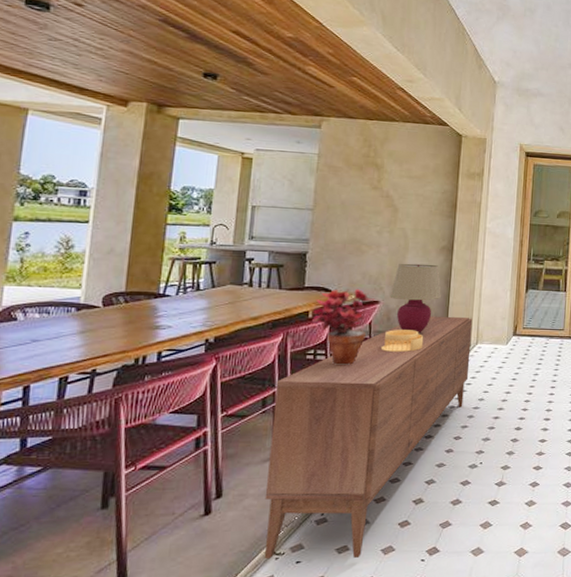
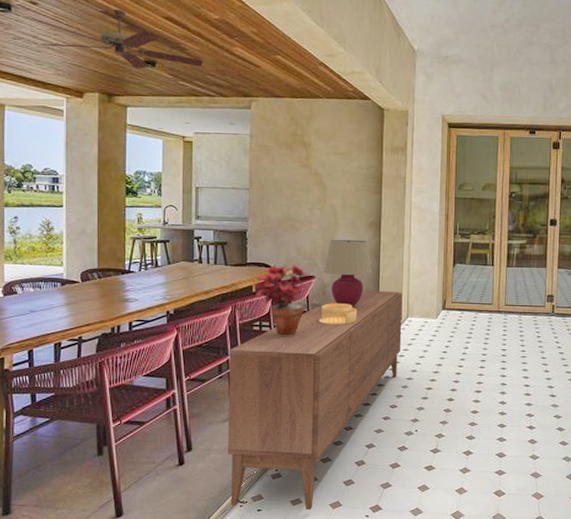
ceiling fan: none [73,18,272,83] -> present [31,8,203,69]

